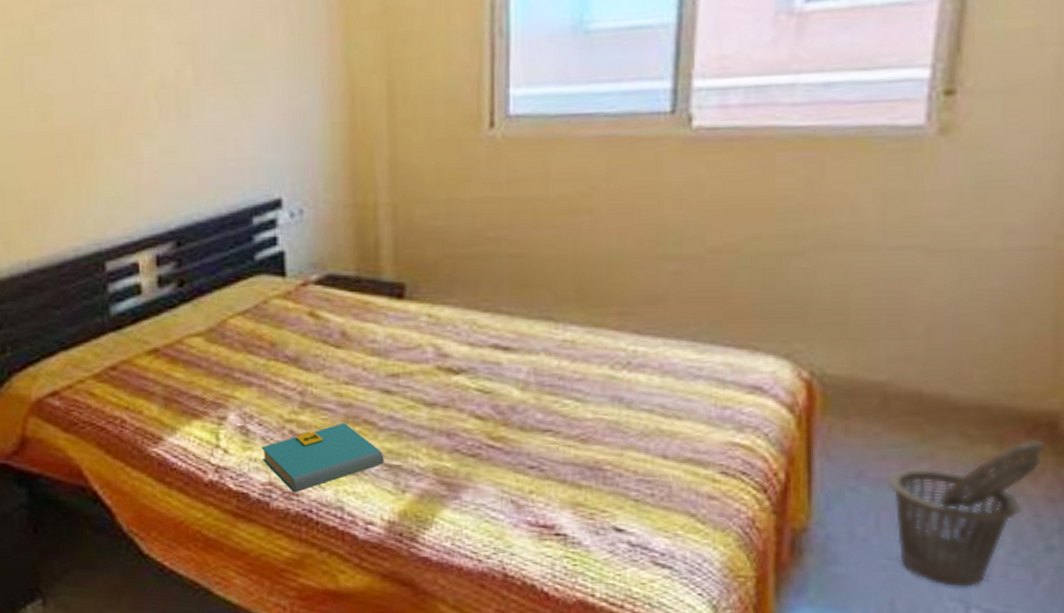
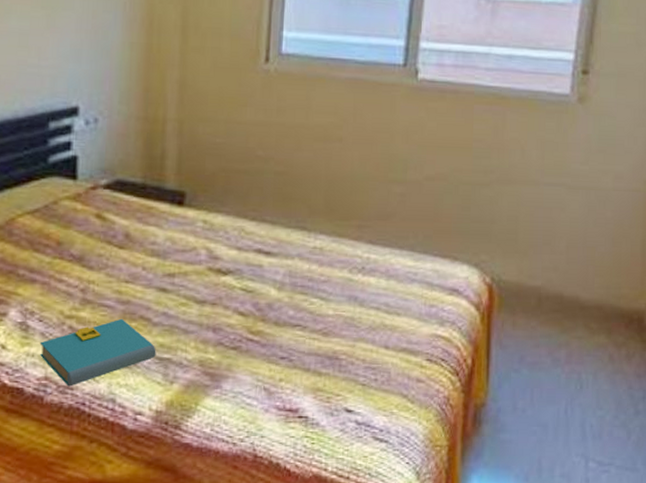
laundry basket: present [888,440,1046,588] -> none [540,331,636,445]

